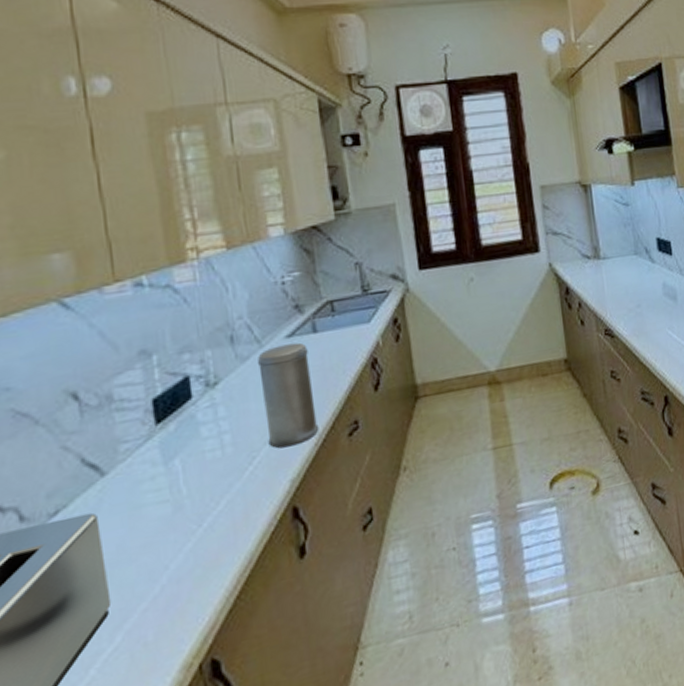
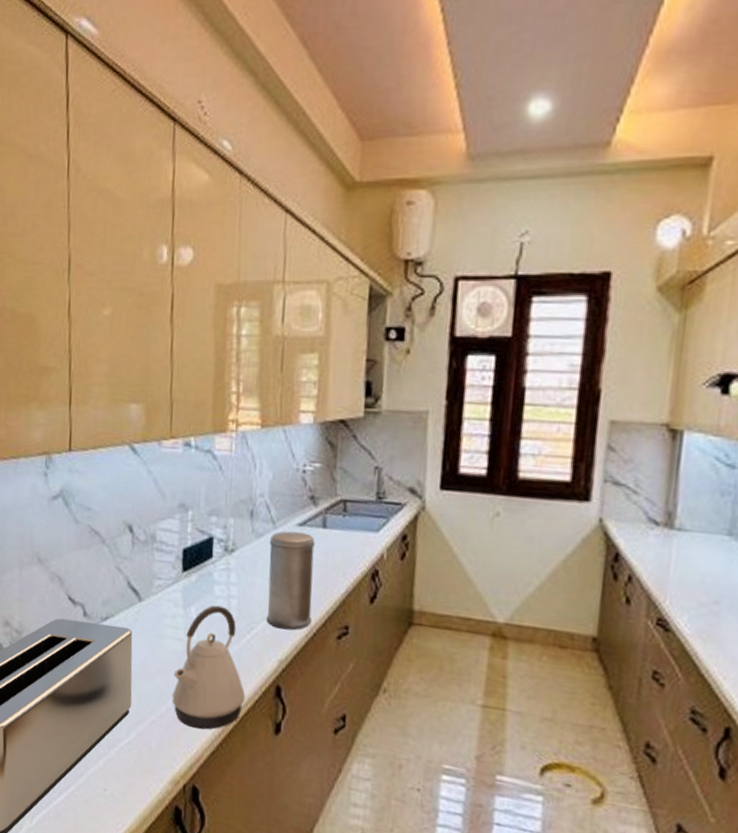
kettle: none [163,446,259,596] -> present [172,605,246,730]

